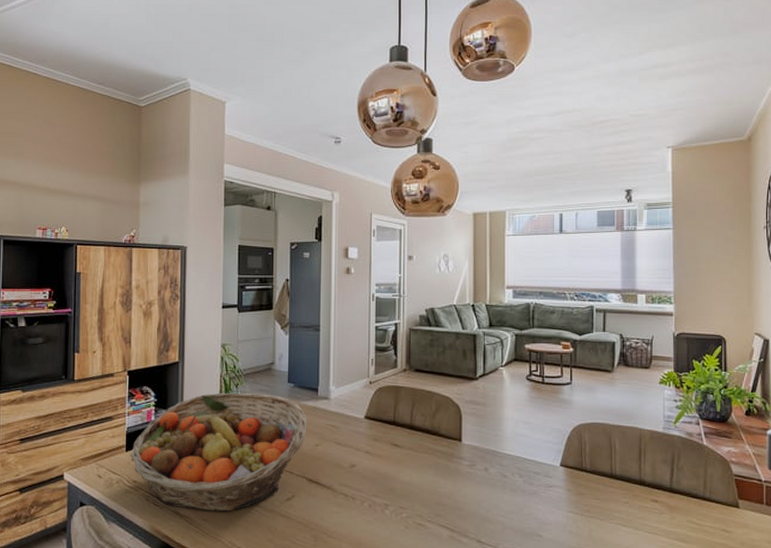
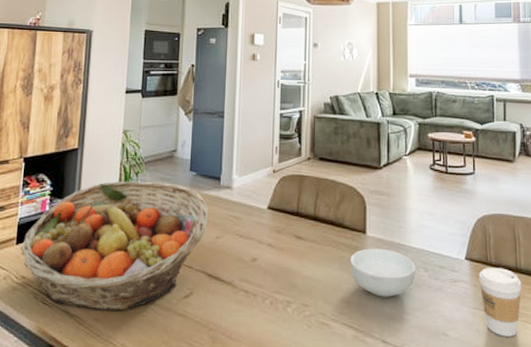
cereal bowl: none [446,455,510,501] -> present [350,248,415,297]
coffee cup: none [574,474,616,538] -> present [479,268,521,337]

